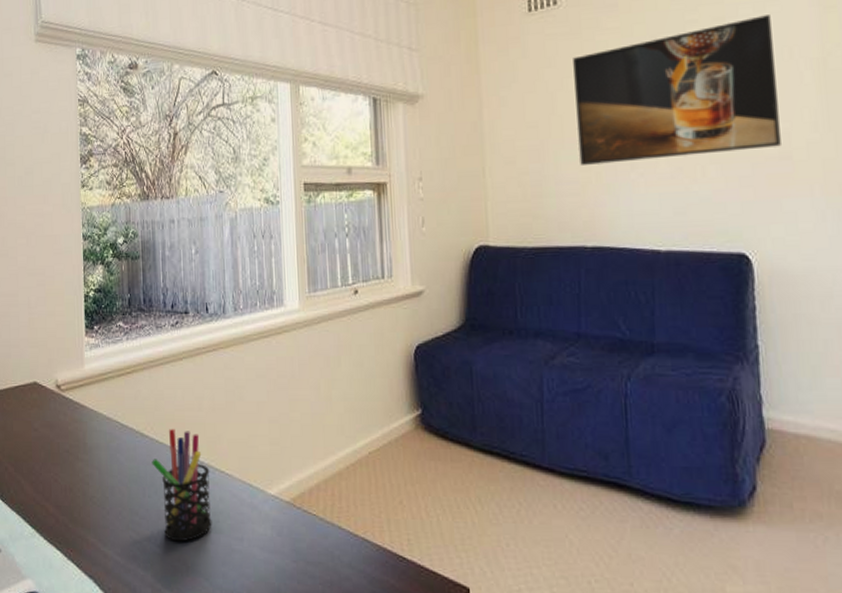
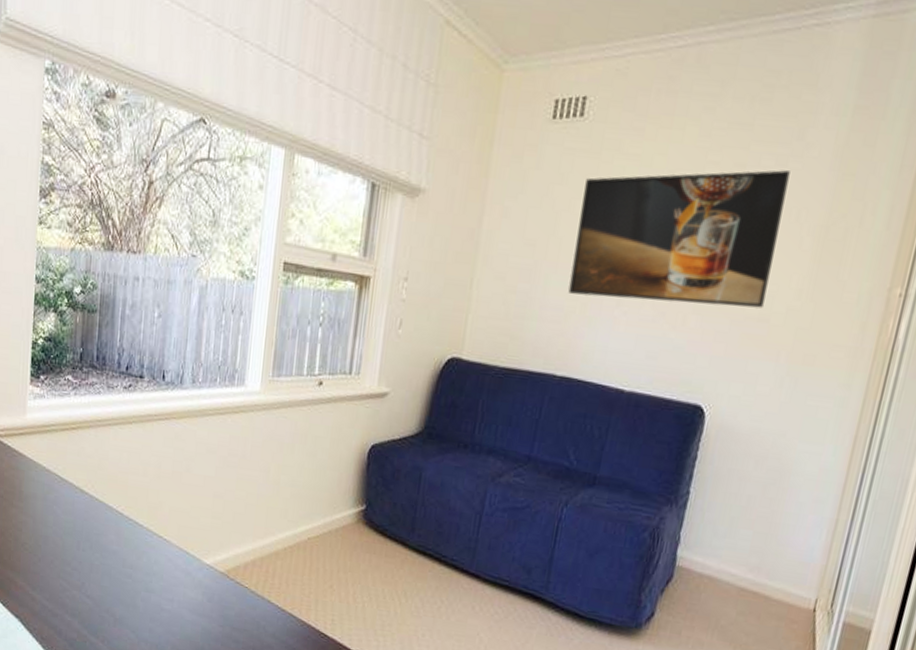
pen holder: present [152,428,212,542] -> none [89,489,148,596]

